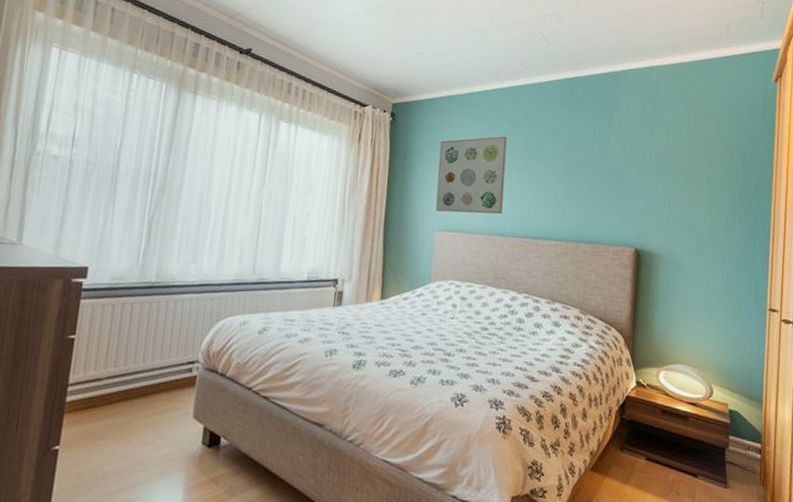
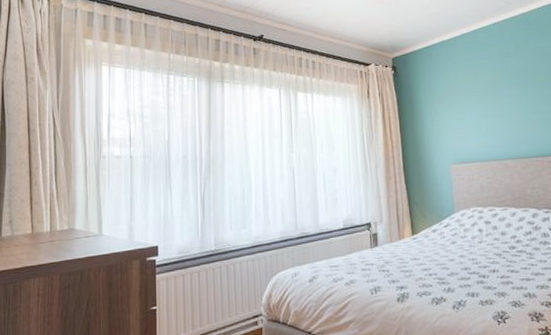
wall art: present [435,136,507,215] -> none [441,68,509,148]

